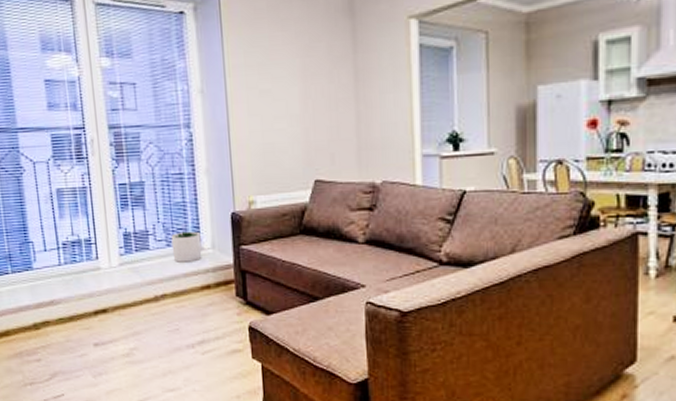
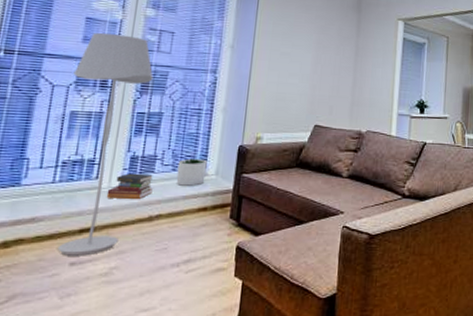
floor lamp: none [48,95,131,337] -> present [57,33,154,256]
books: none [109,251,152,279] -> present [106,173,153,199]

